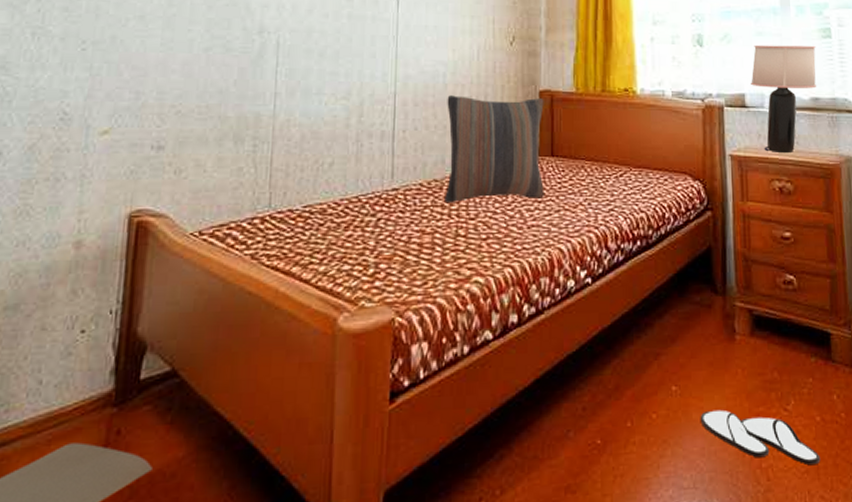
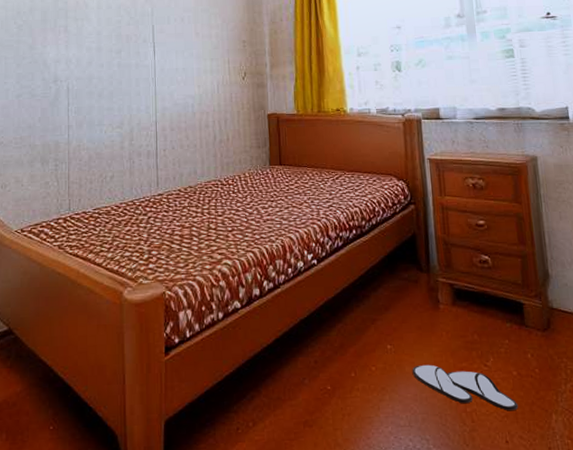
pillow: present [445,95,544,204] -> none [196,120,276,204]
table lamp: present [751,44,817,152] -> none [444,64,503,155]

